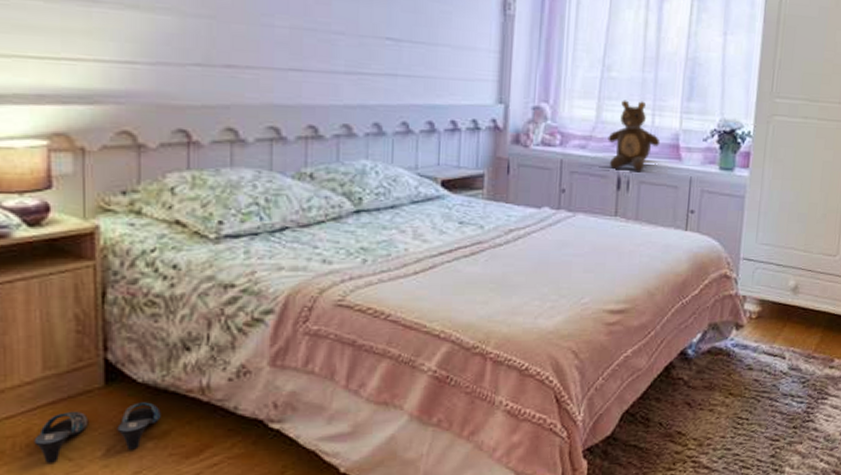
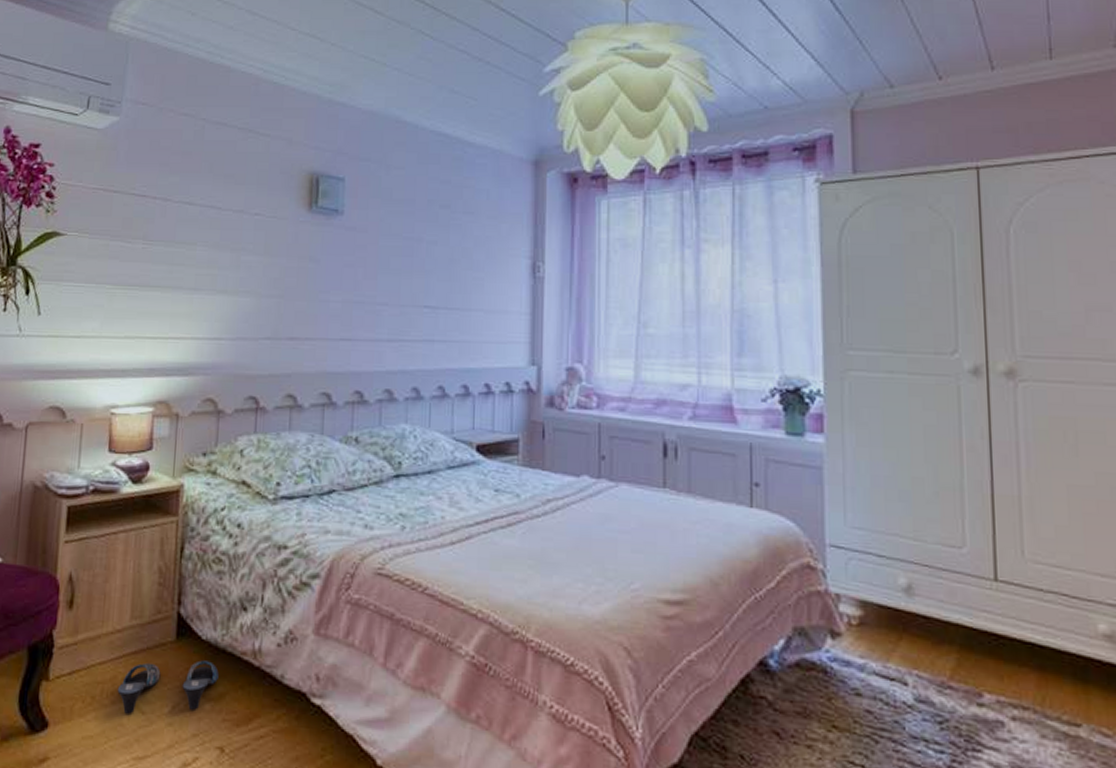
teddy bear: present [608,100,661,173] -> none [649,358,710,438]

